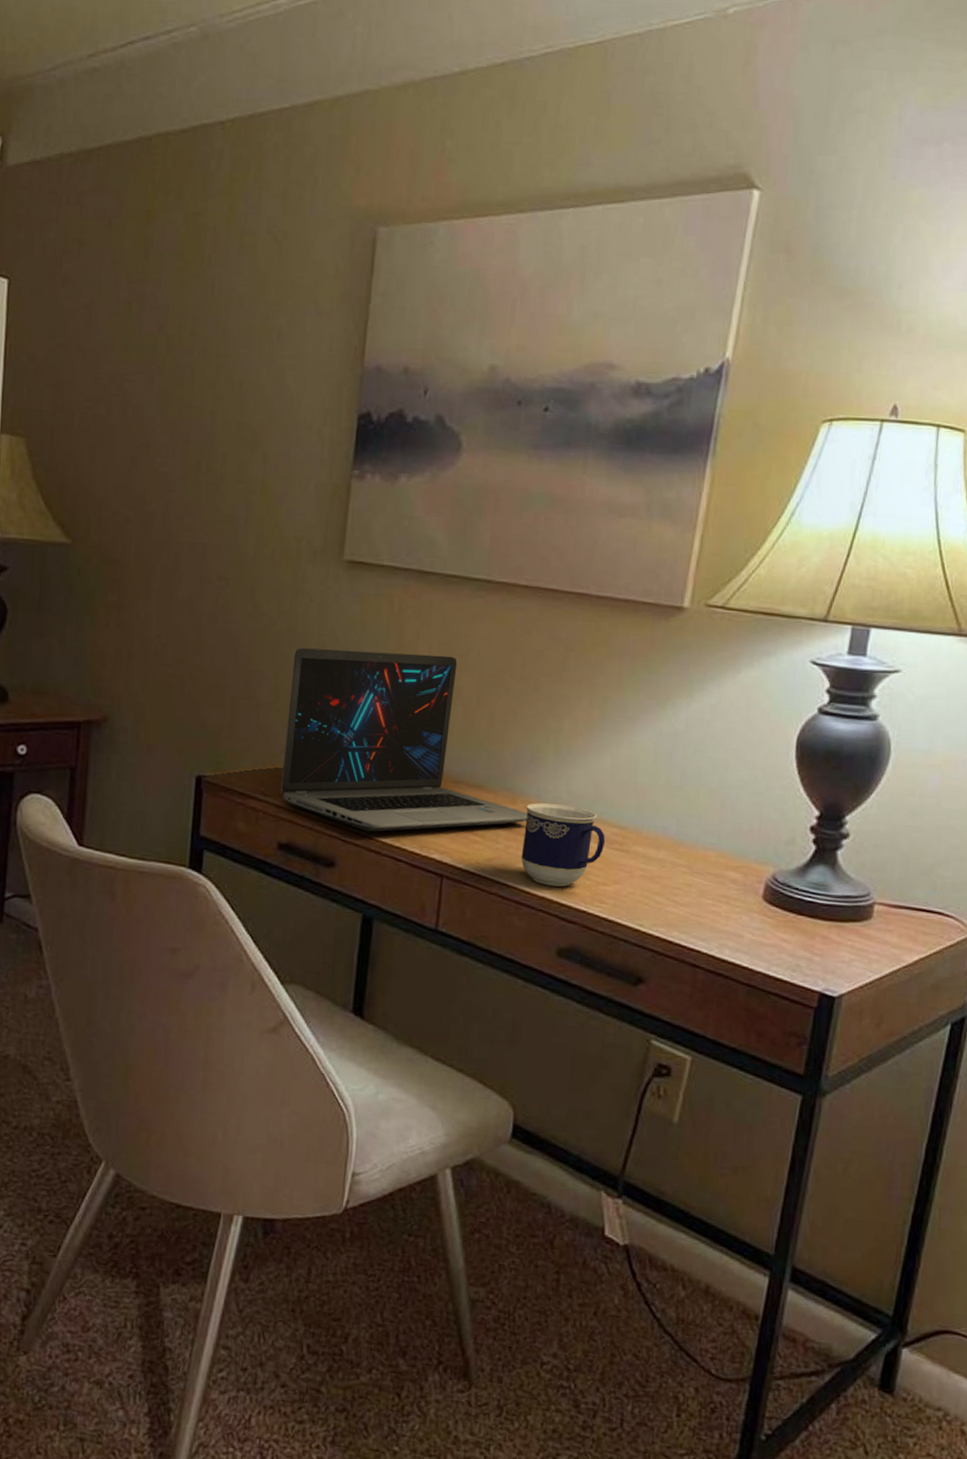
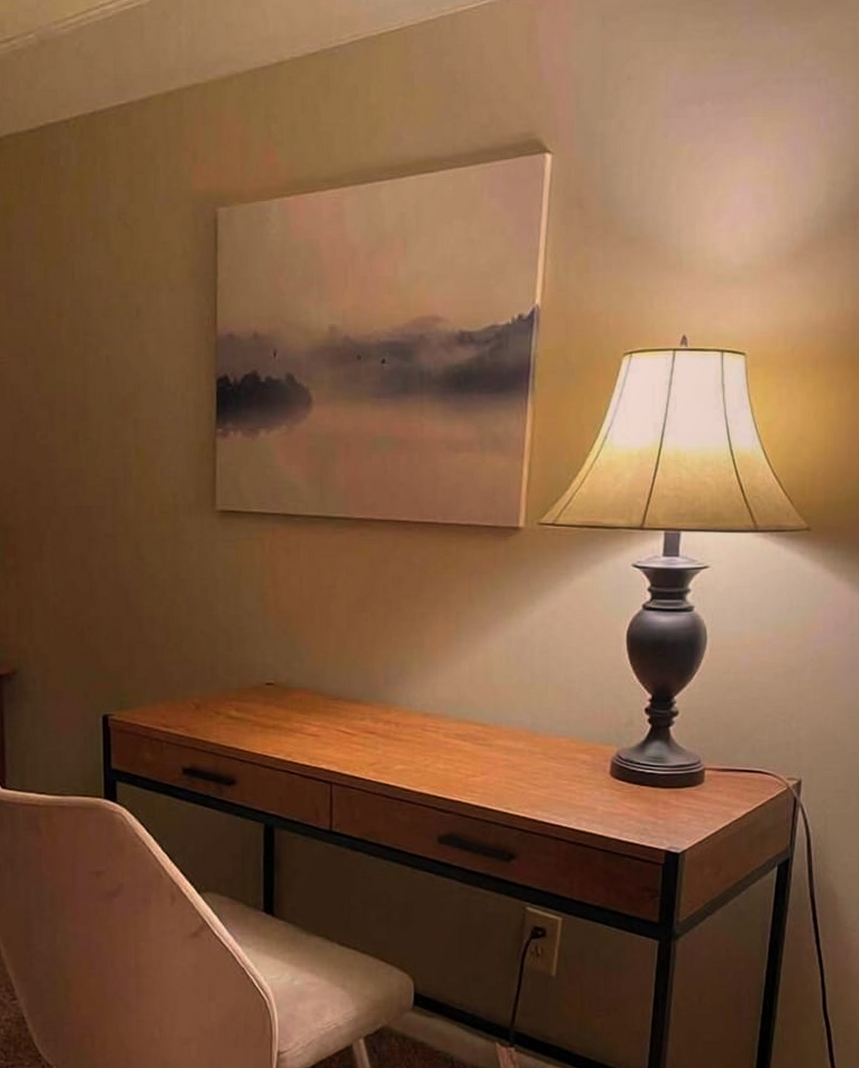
laptop: present [280,648,528,832] -> none [180,588,402,750]
cup: present [521,803,606,887] -> none [398,710,471,782]

